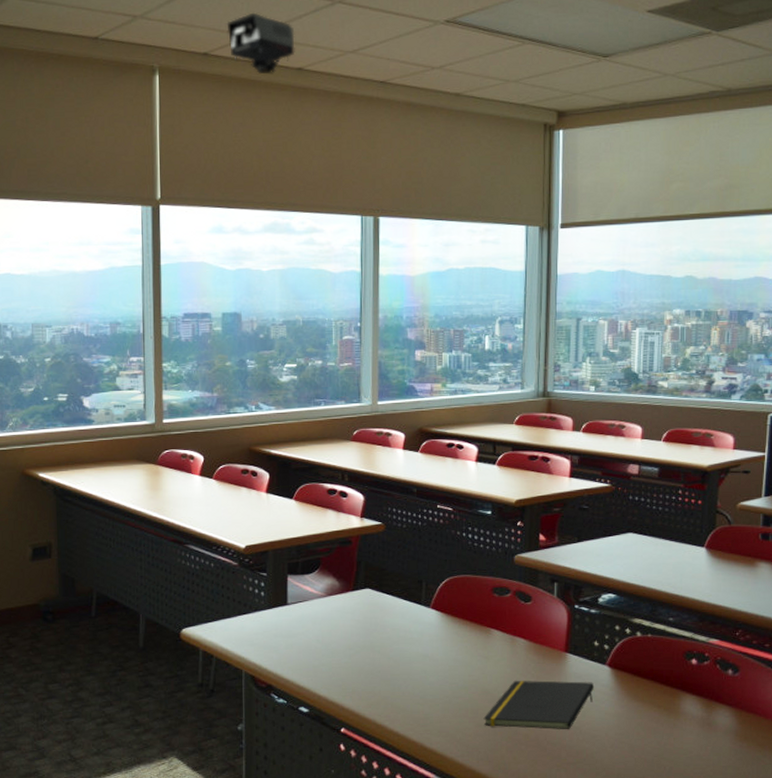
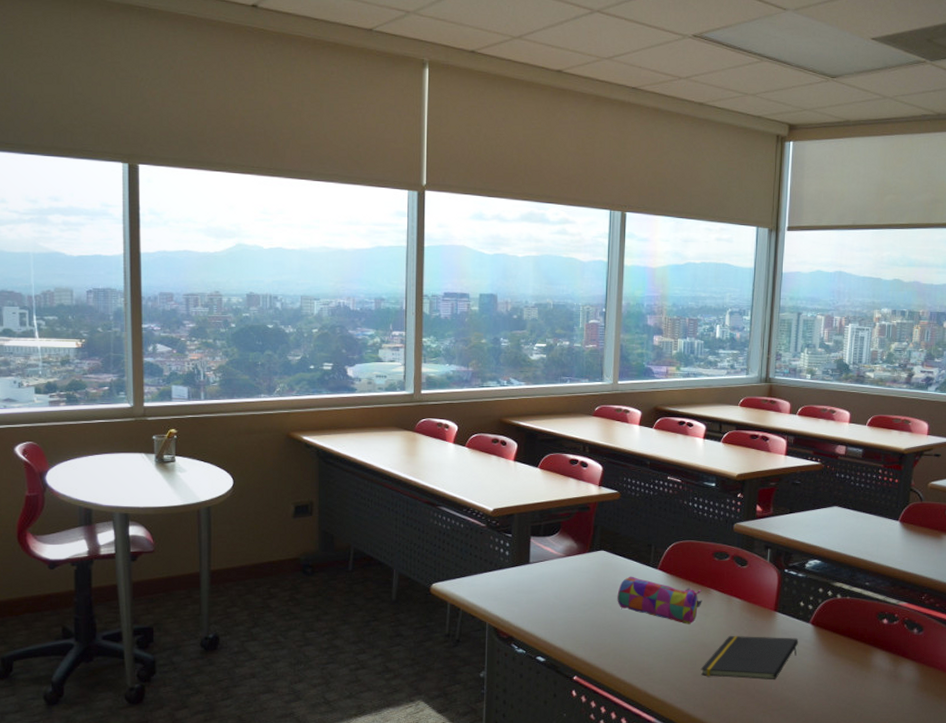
projector: present [227,12,295,75] -> none [493,15,556,75]
pencil case: none [386,616,482,669] -> present [617,576,702,624]

